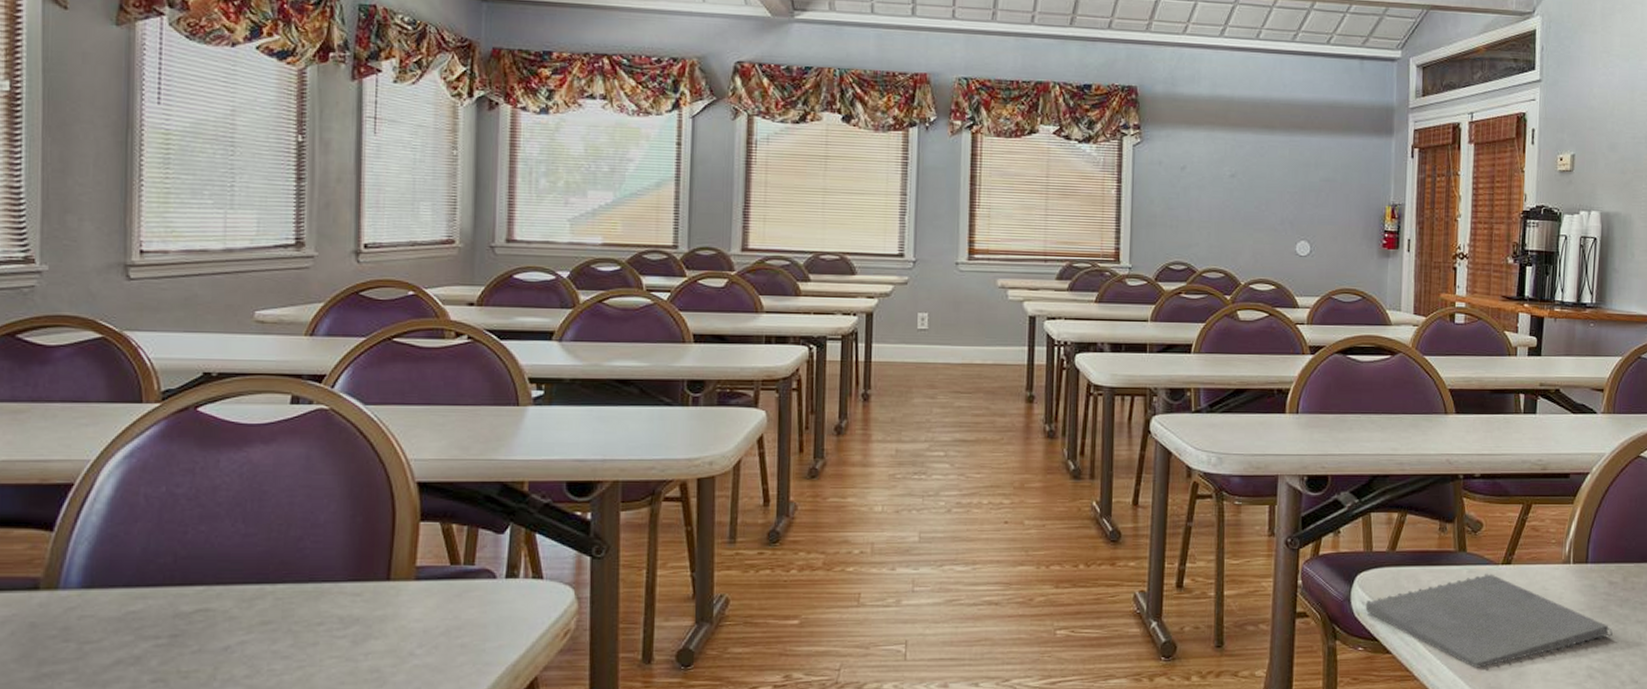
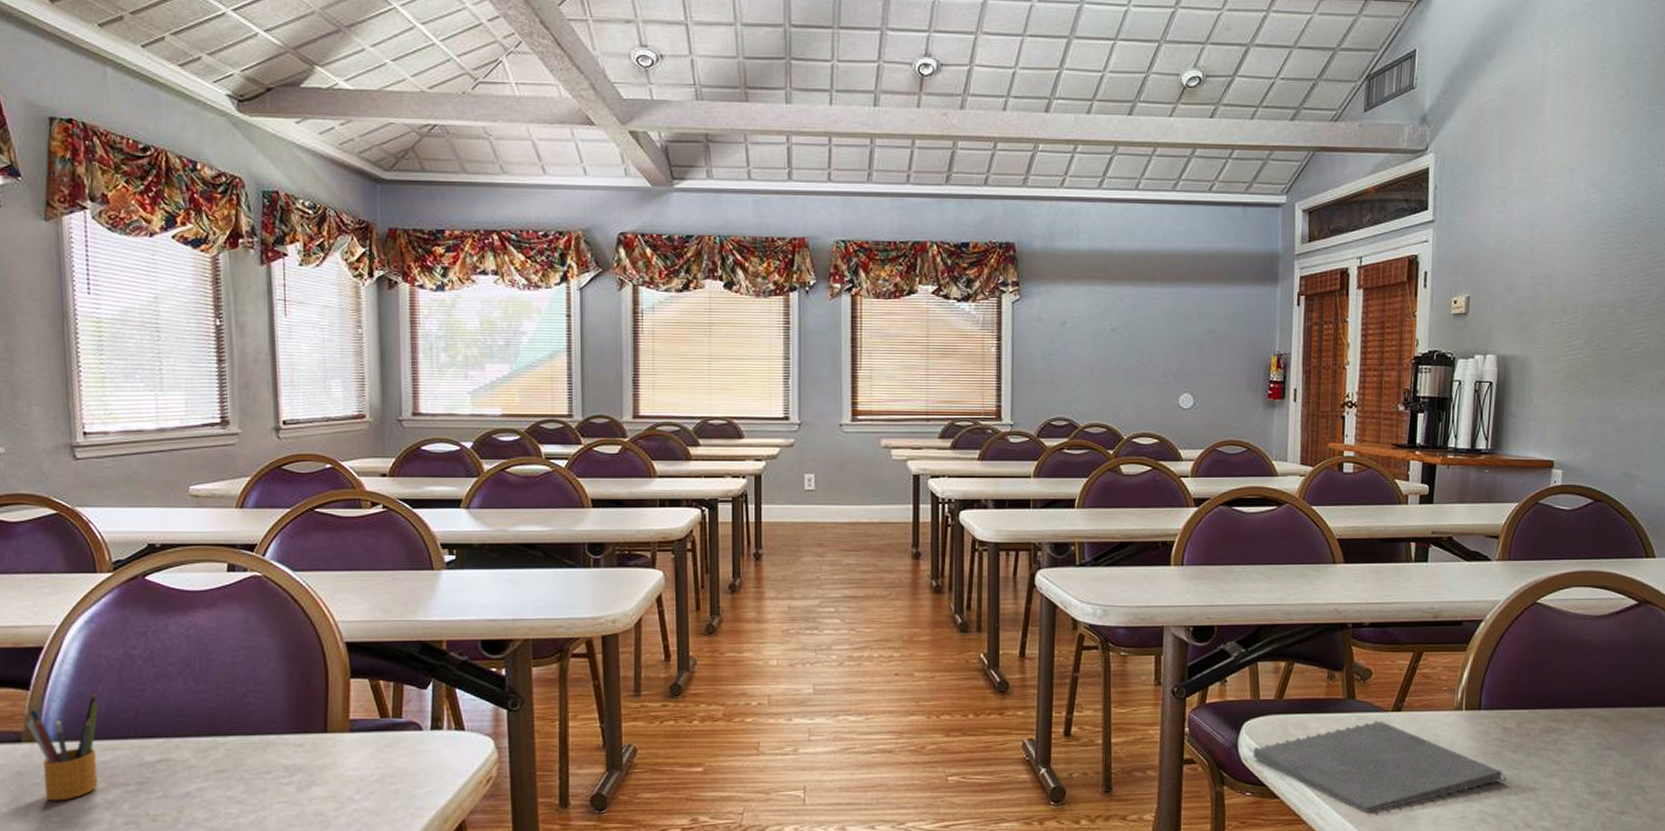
pencil box: none [44,532,132,656] -> present [24,690,98,801]

